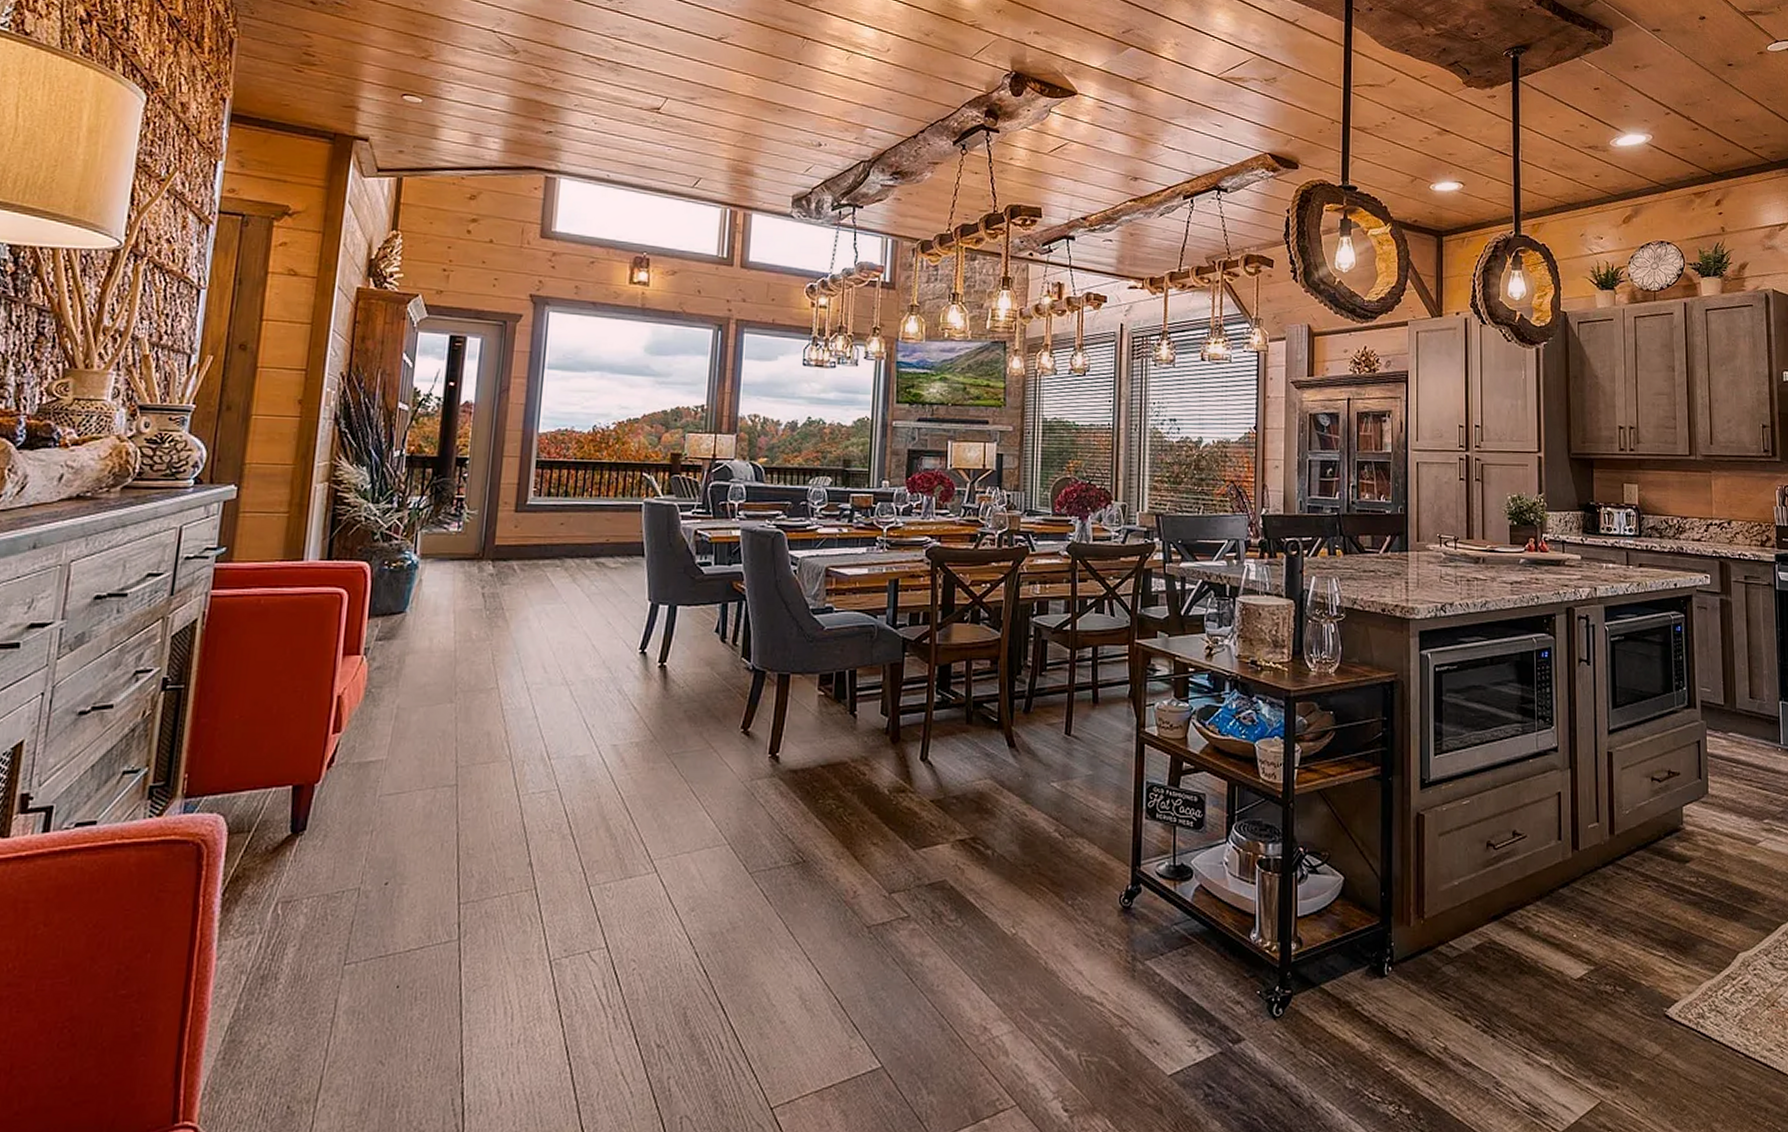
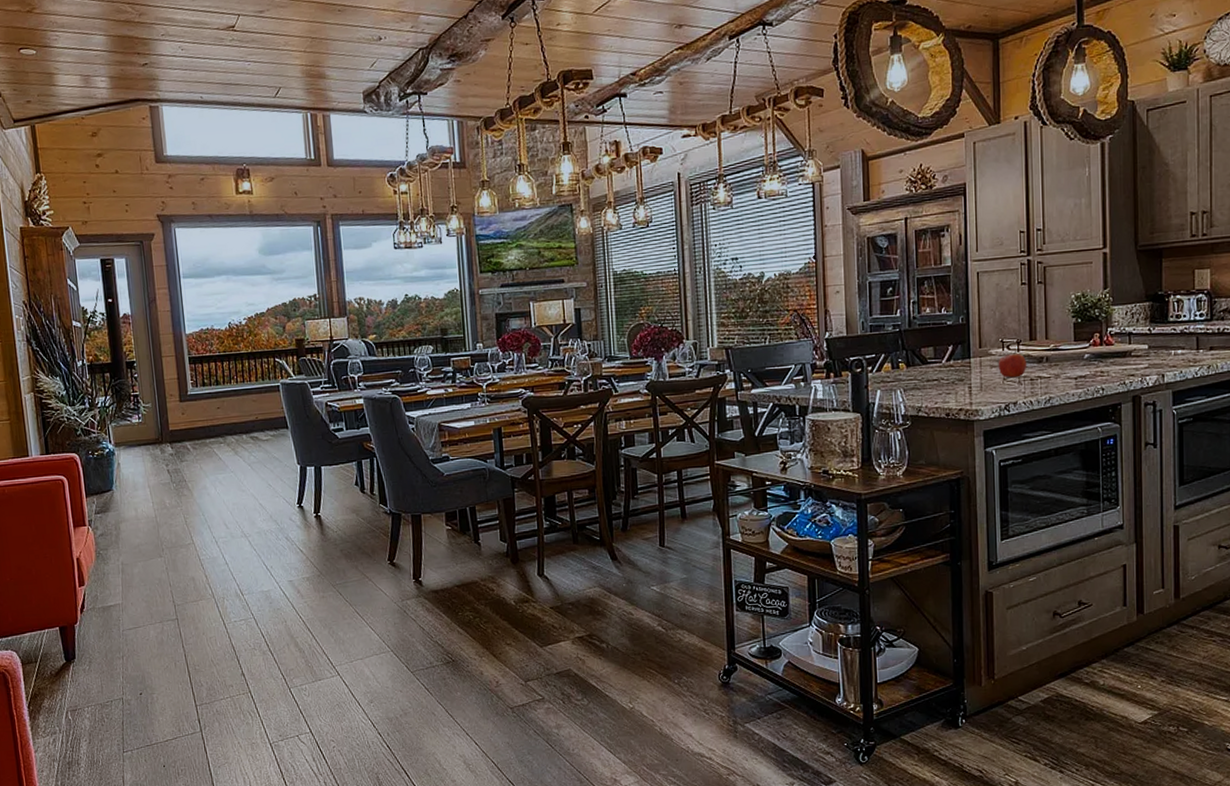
fruit: none [1435,549,1464,577] -> present [998,351,1027,378]

